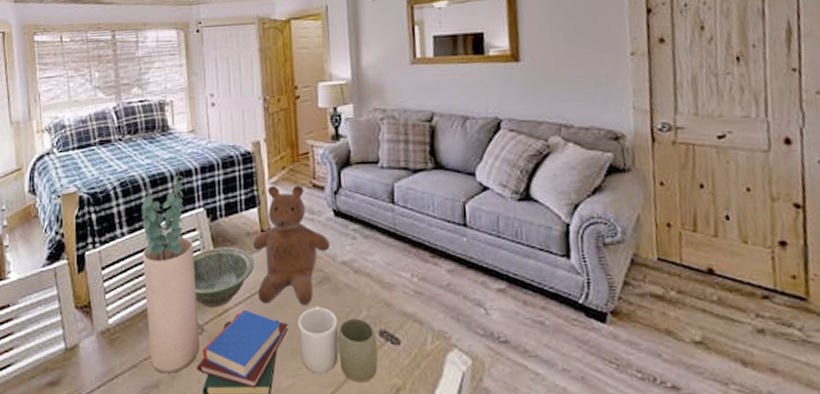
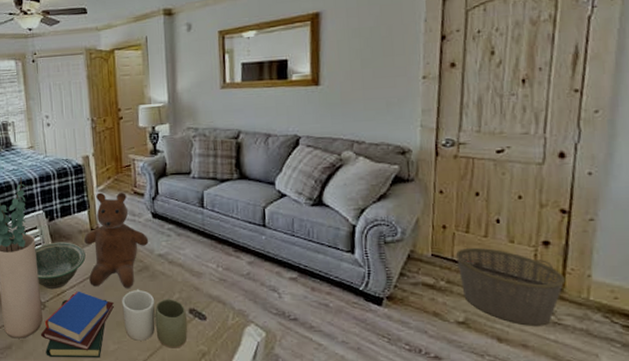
basket: none [684,250,810,345] -> present [455,248,566,326]

